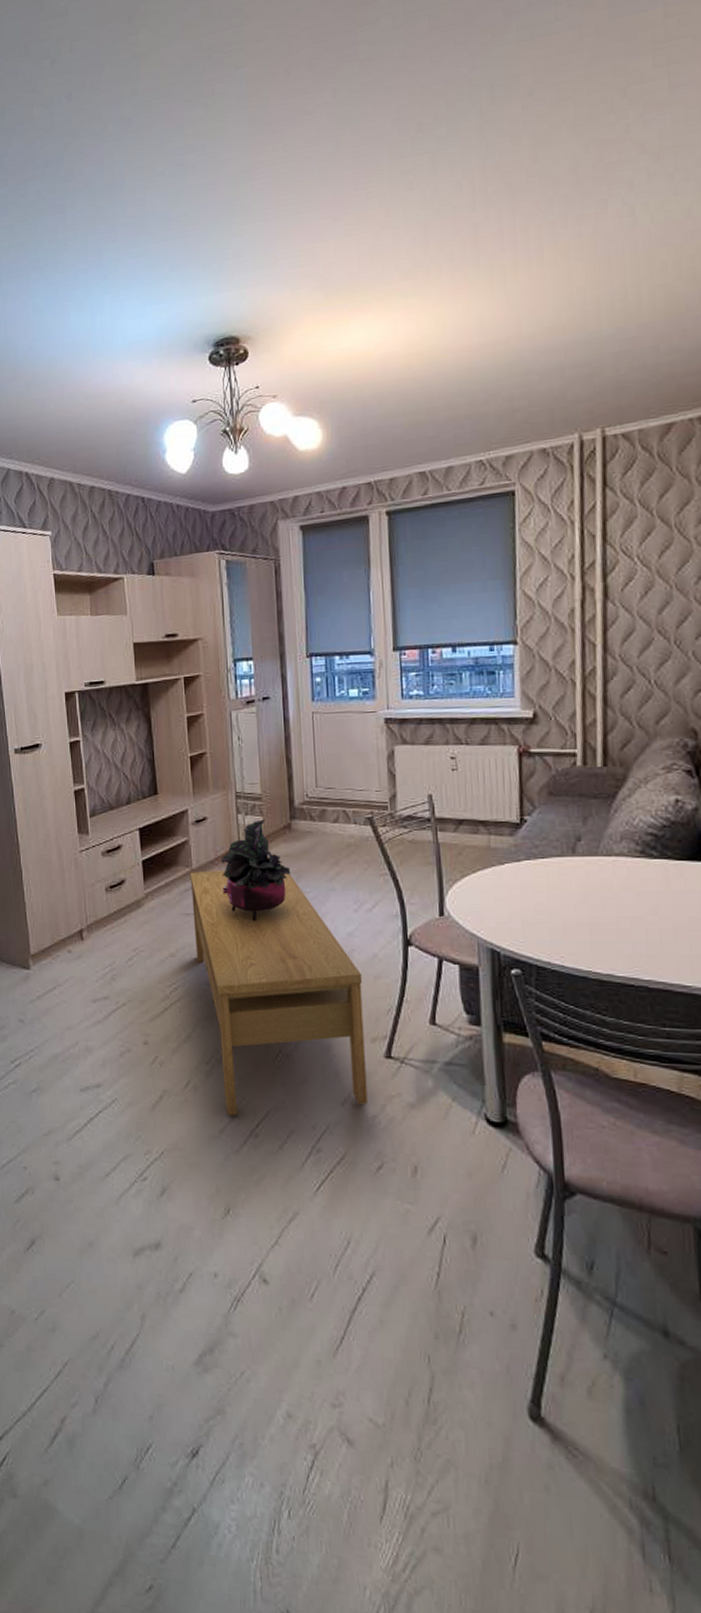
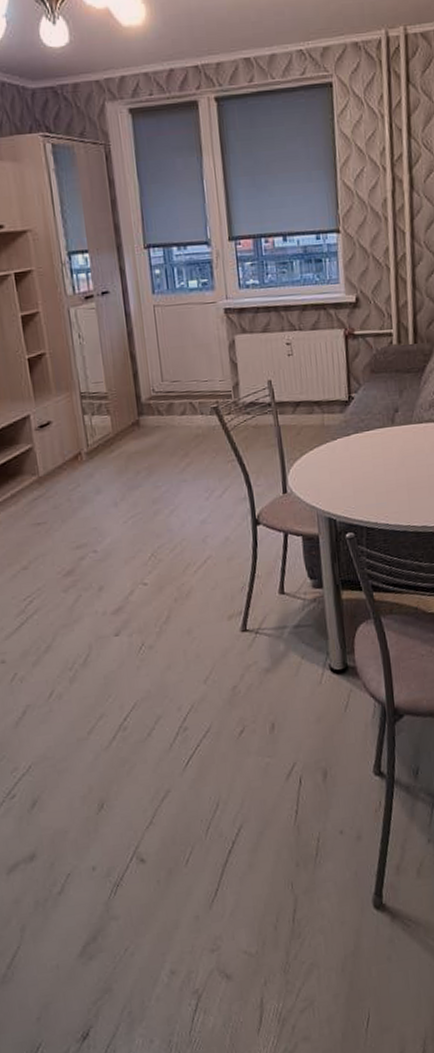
coffee table: present [190,865,368,1116] -> none [37,462,228,716]
potted plant: present [220,819,291,922] -> none [69,418,143,523]

